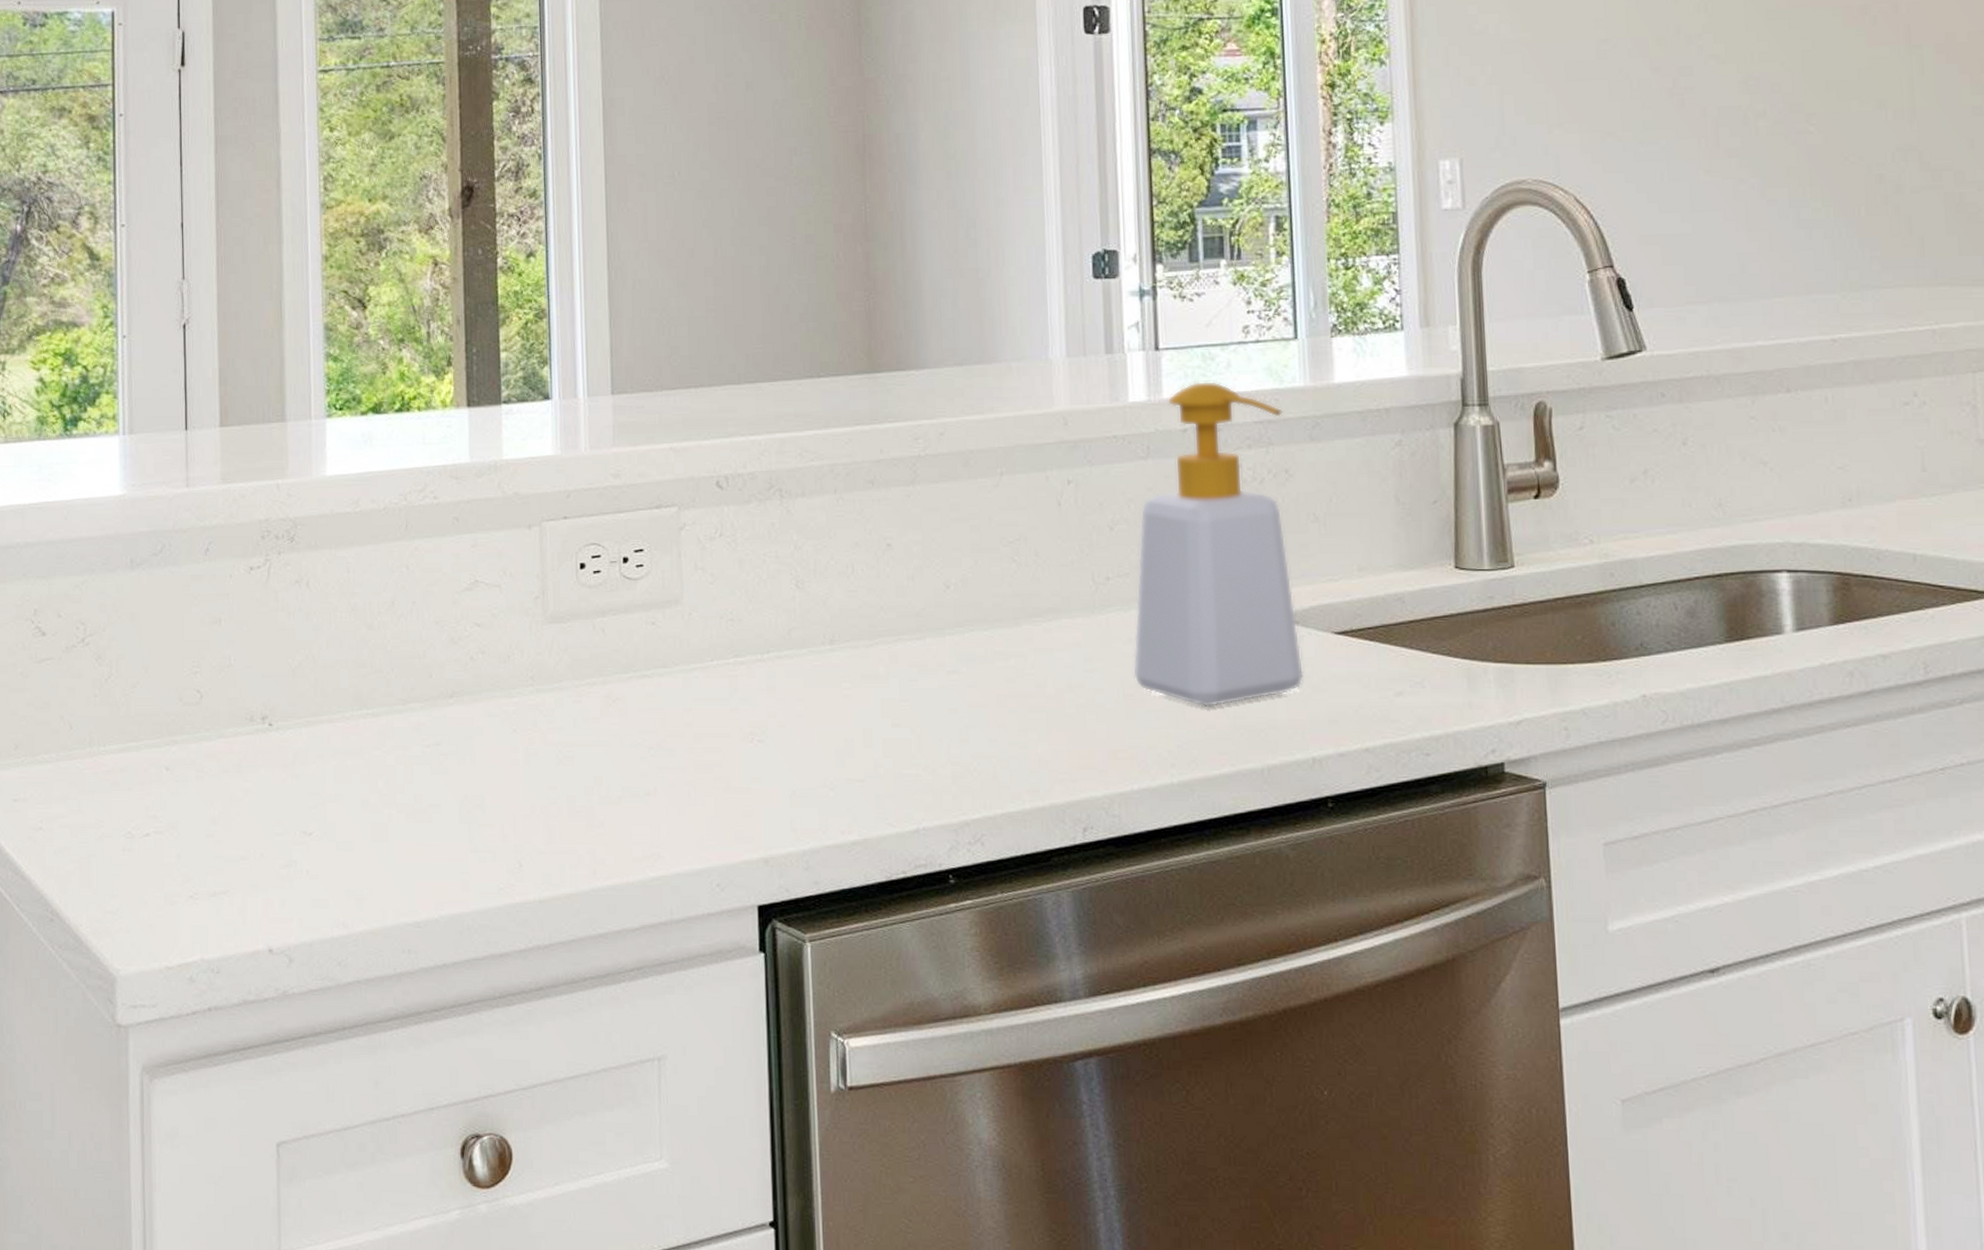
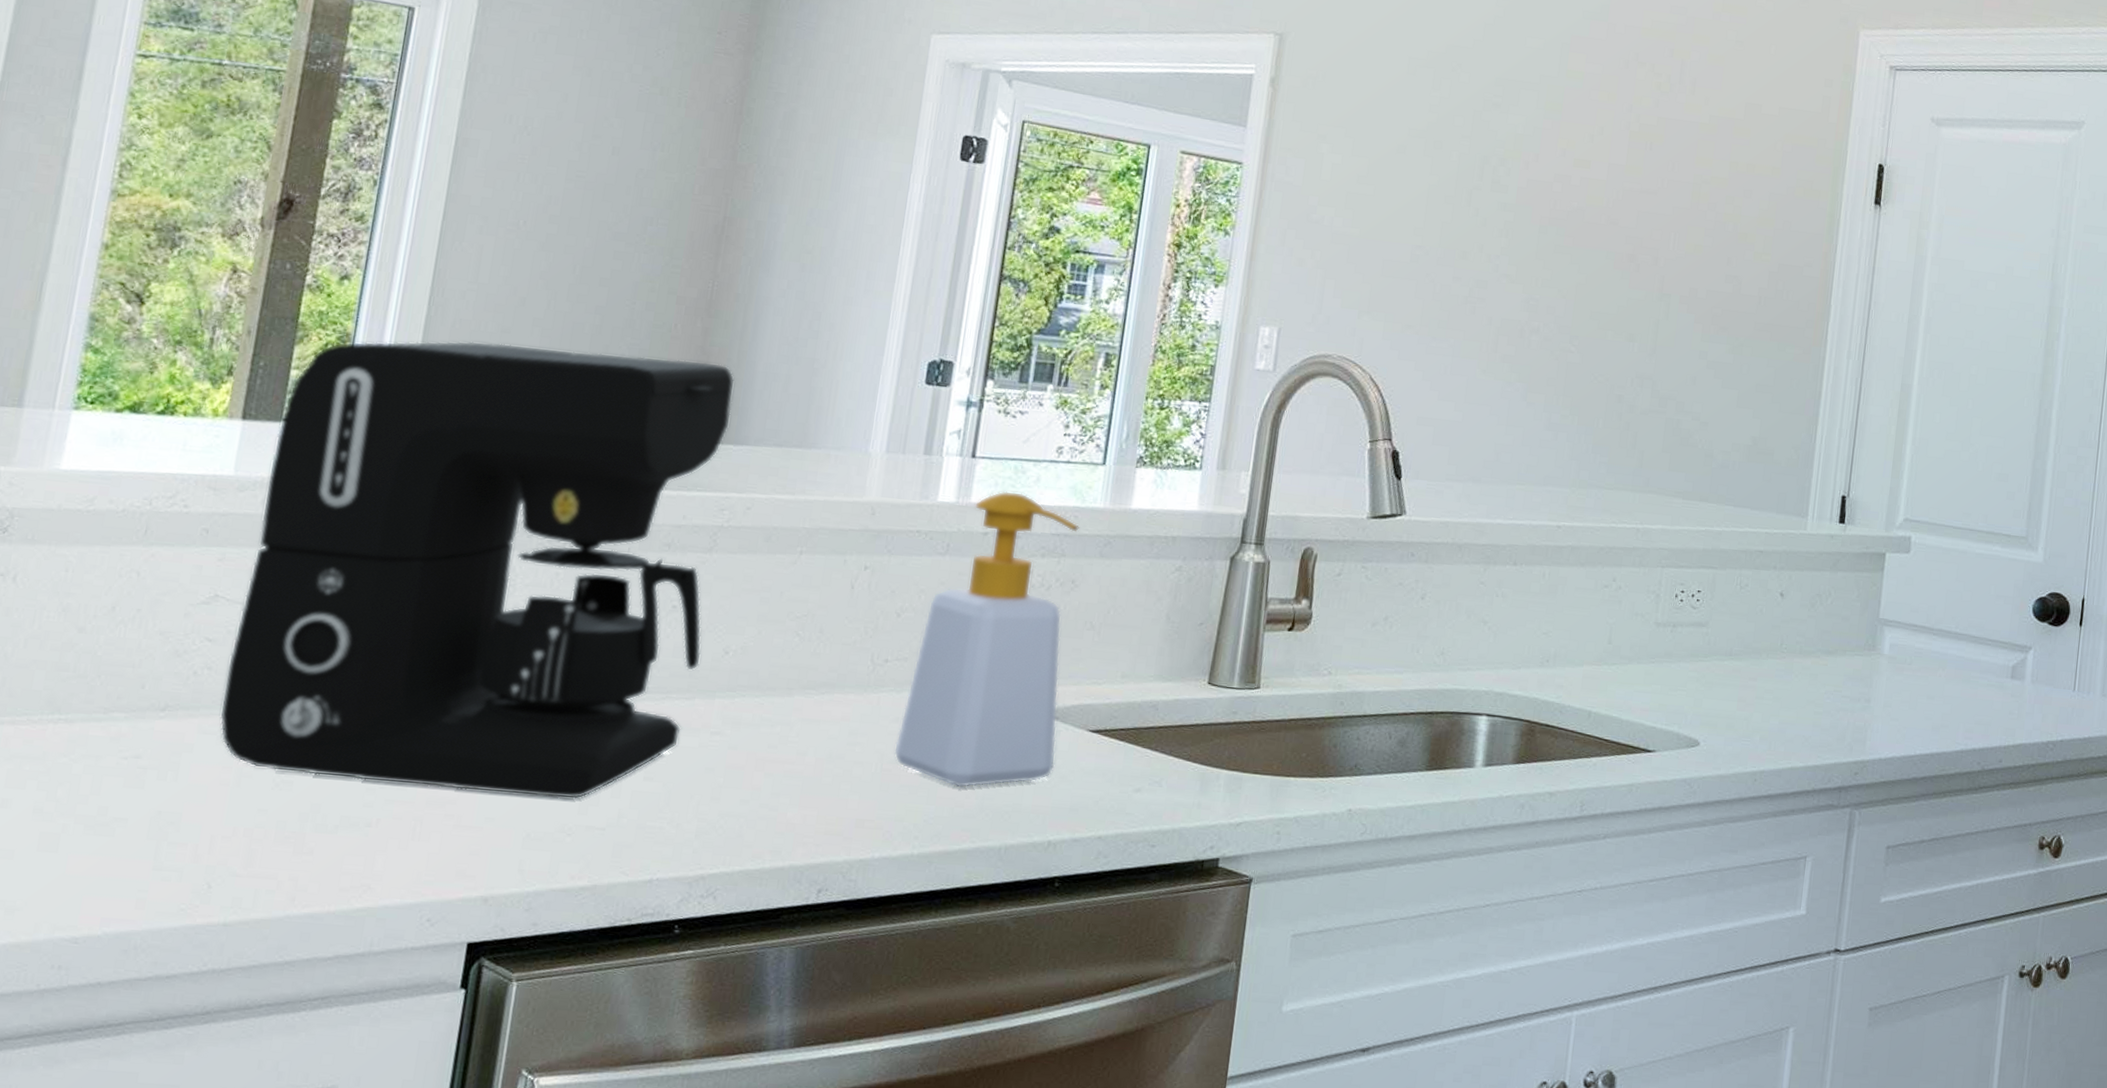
coffee maker: none [497,287,924,753] -> present [219,341,735,799]

